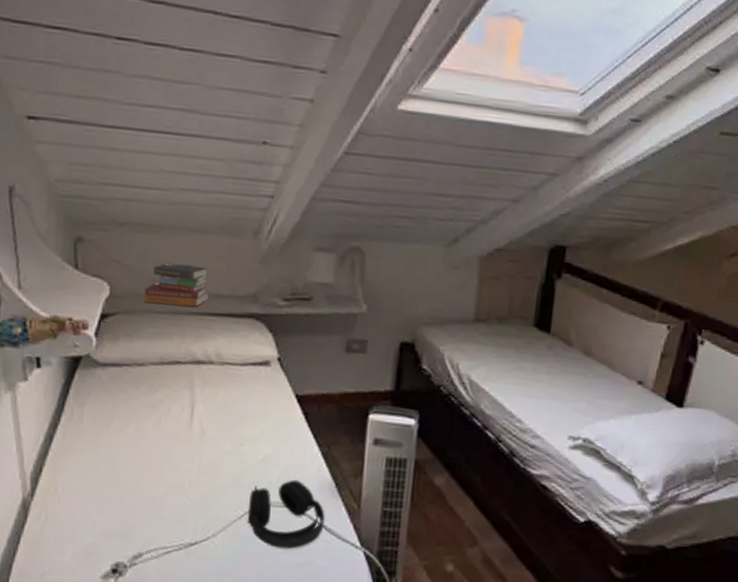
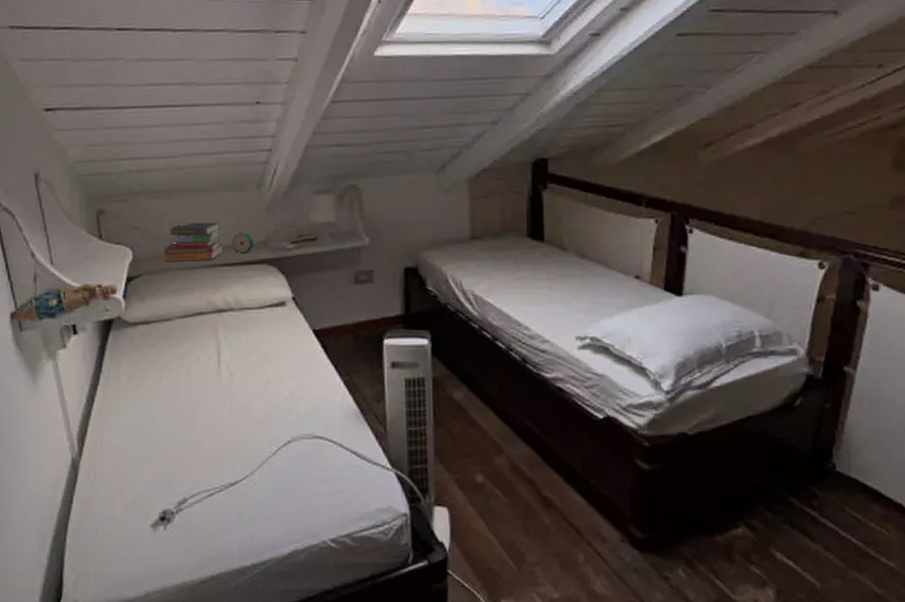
alarm clock: none [219,281,243,306] -> present [232,232,254,254]
headphones: present [247,479,326,549] -> none [280,410,355,479]

